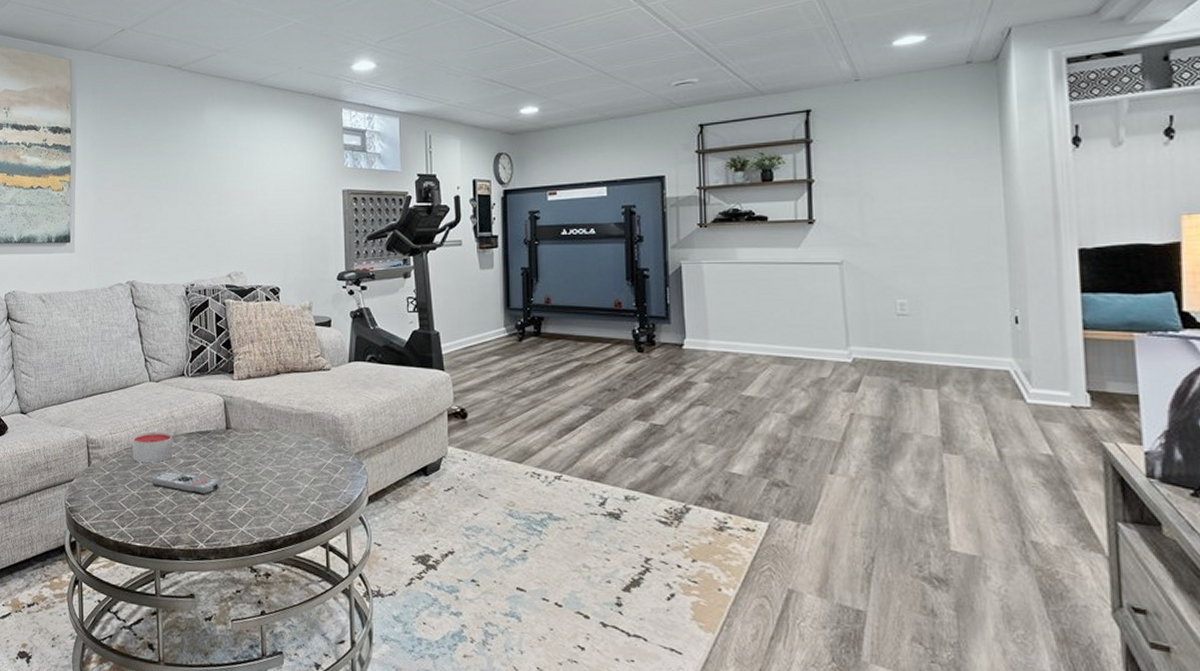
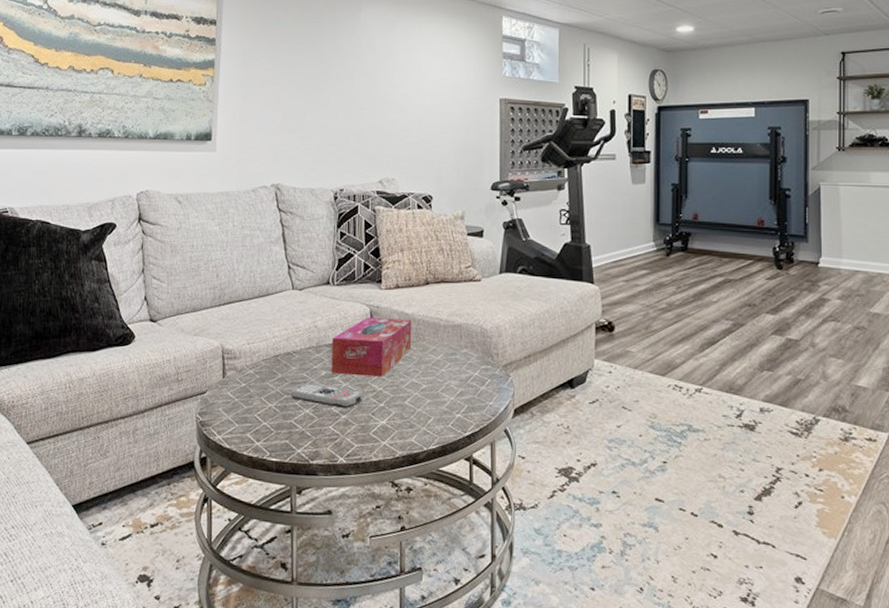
candle: present [132,432,172,463] -> none [271,342,314,374]
tissue box: none [188,407,265,465] -> present [331,318,412,377]

